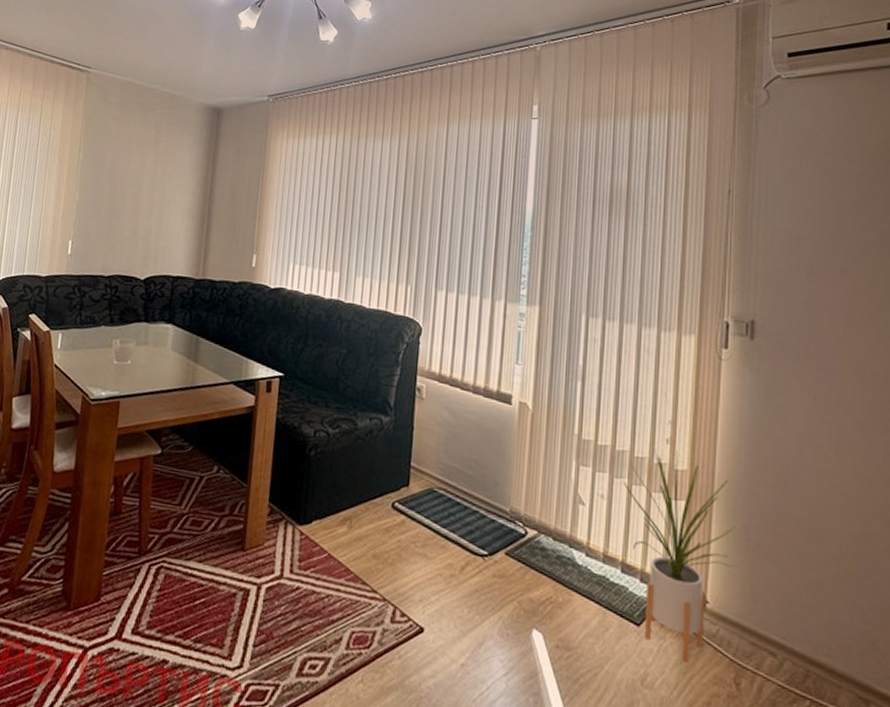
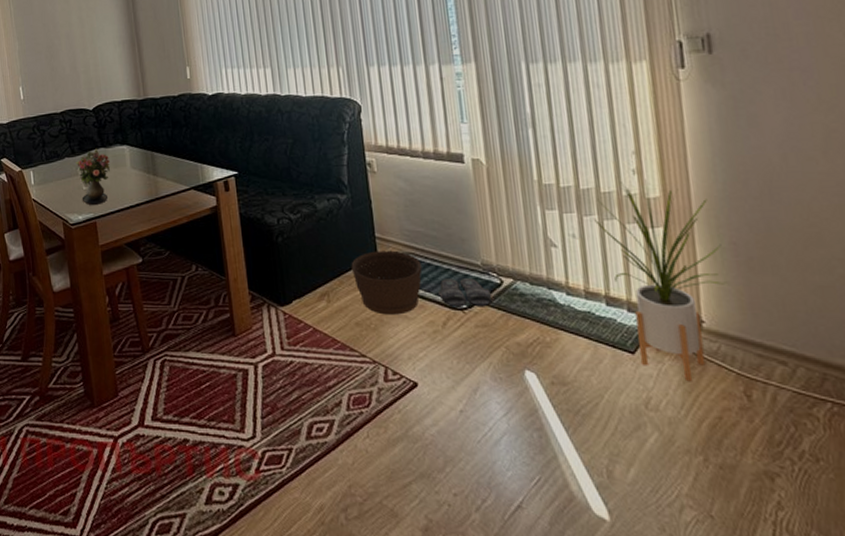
bouquet: none [109,321,151,383] -> present [75,148,110,205]
basket: none [380,480,451,552] -> present [351,250,422,315]
slippers: none [462,521,513,557] -> present [438,278,491,307]

